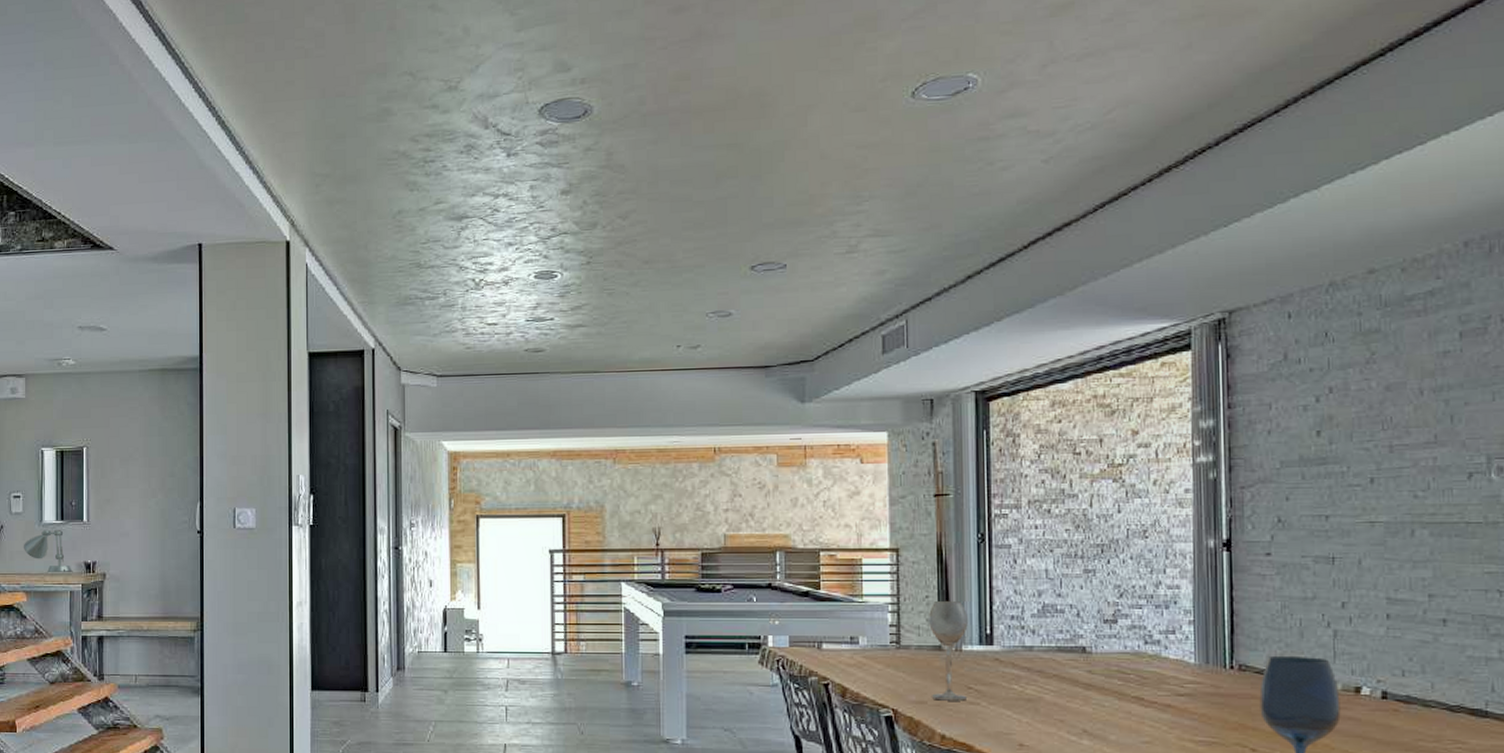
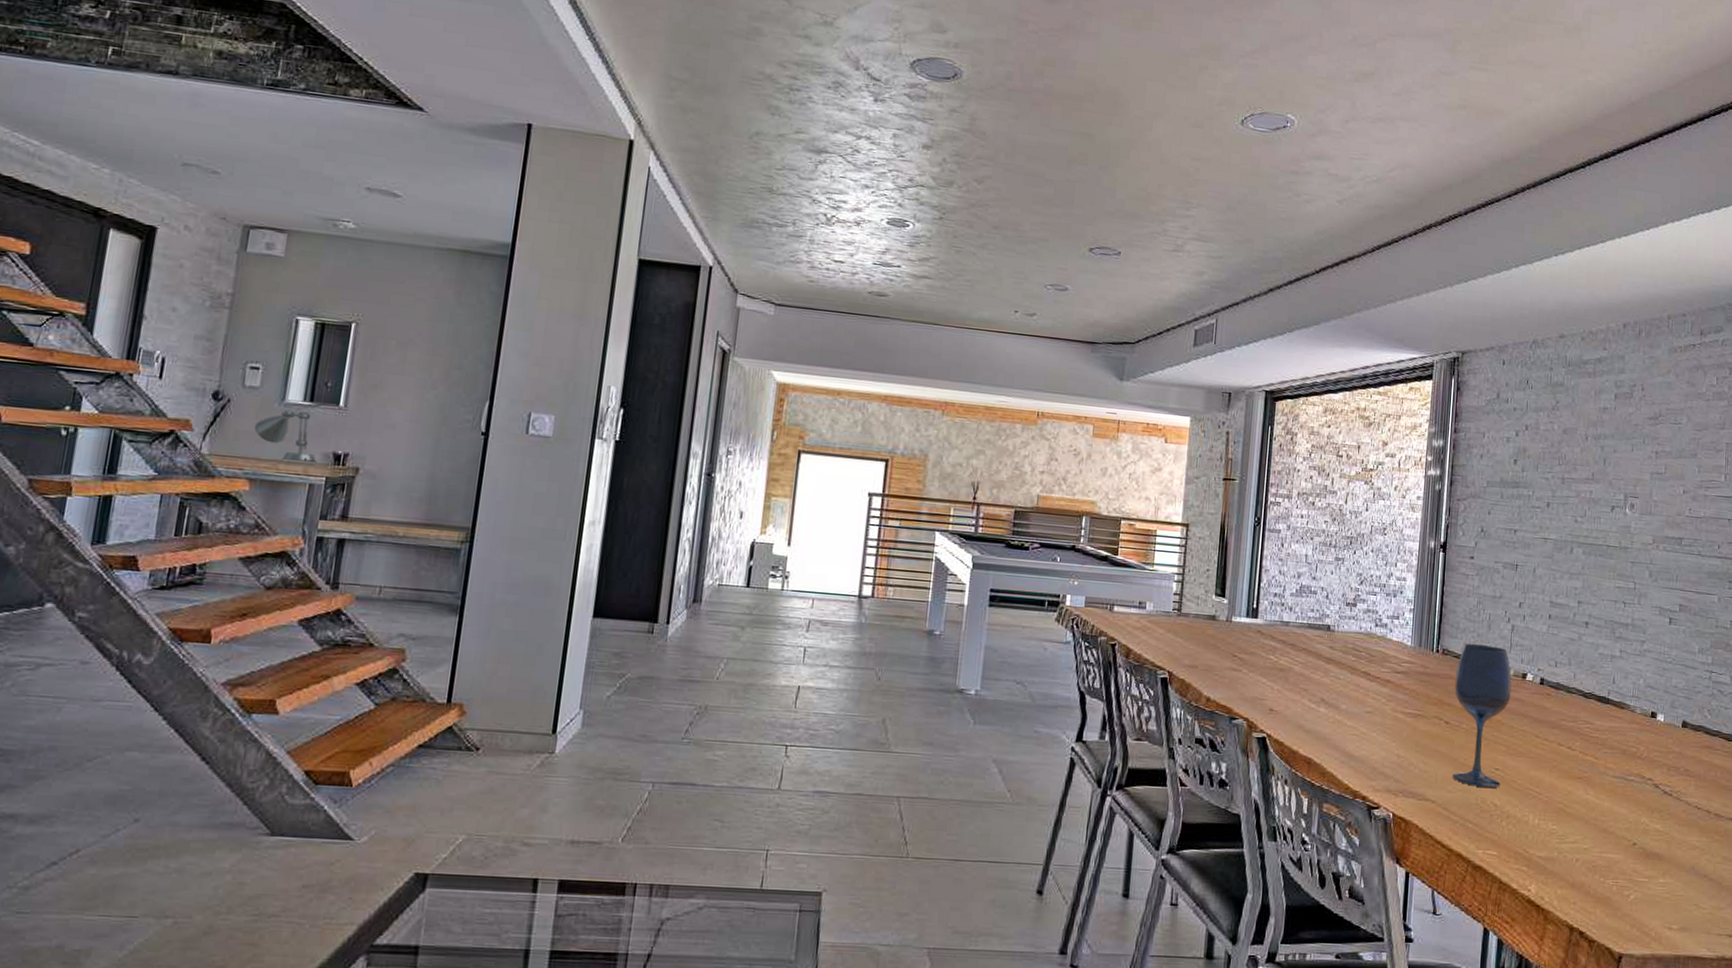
wineglass: present [927,600,968,701] -> none [1202,574,1240,667]

